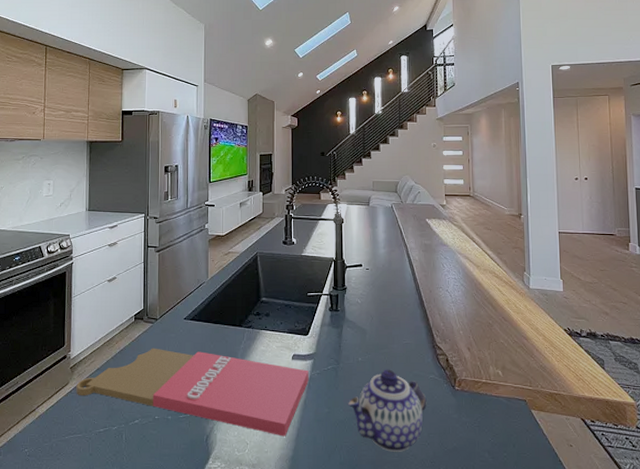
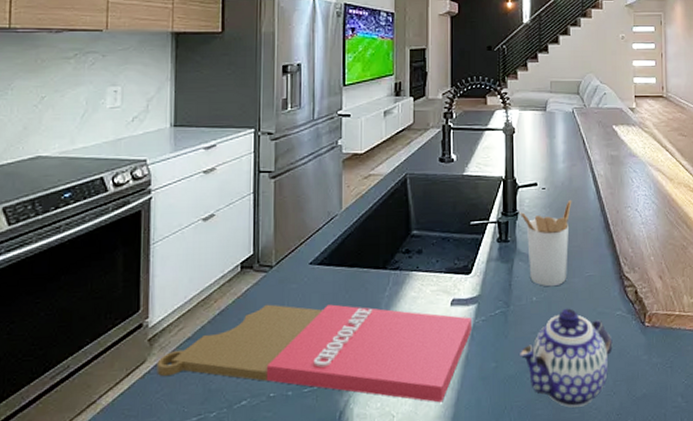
utensil holder: none [347,280,391,350] -> present [519,200,572,287]

